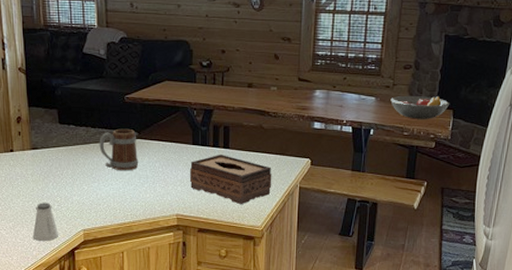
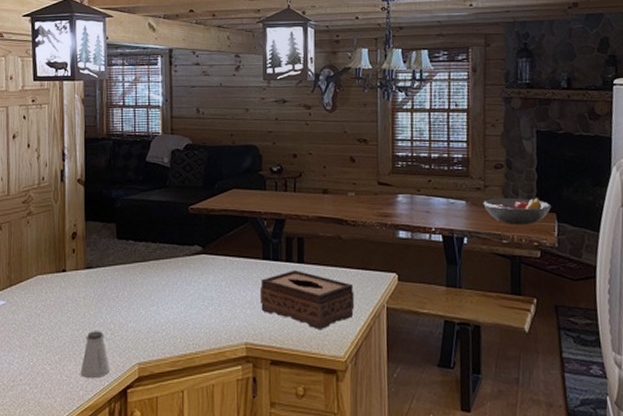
mug: present [99,128,139,171] -> none [159,243,203,292]

